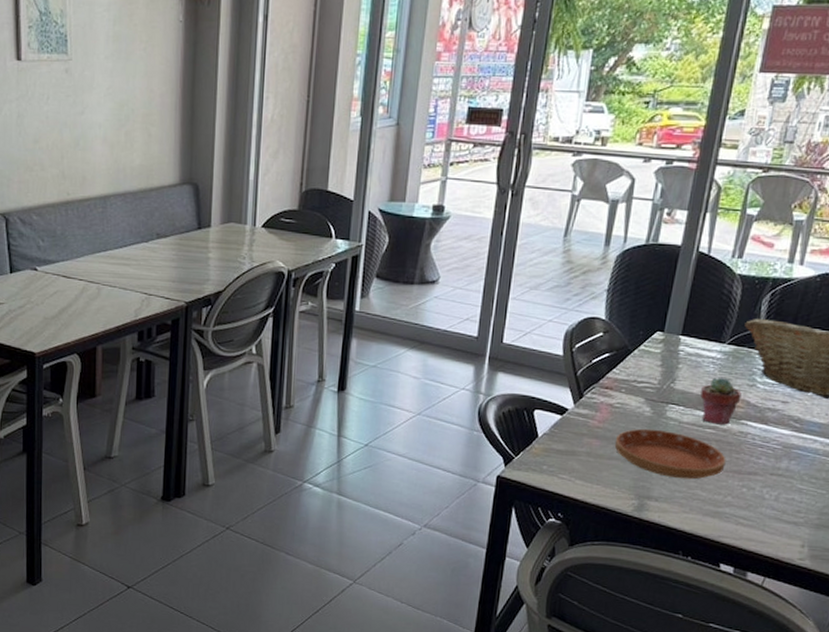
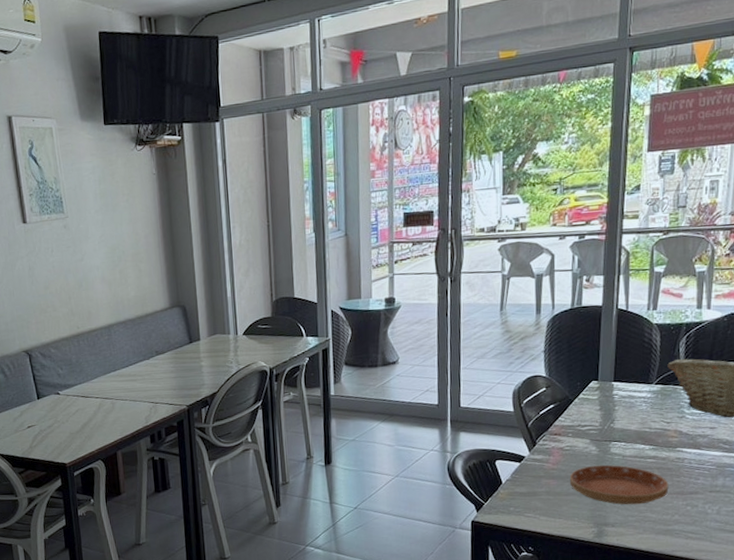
potted succulent: present [700,377,742,425] -> none [638,413,674,455]

